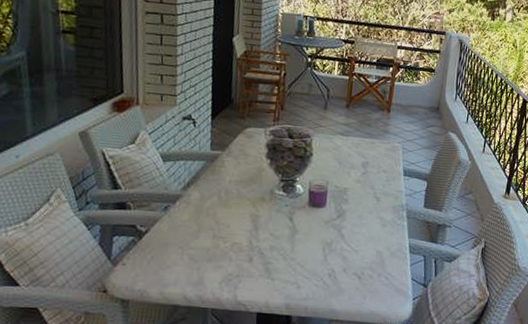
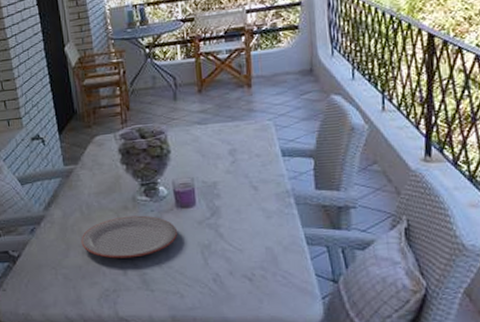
plate: none [213,207,305,247] -> present [81,215,177,259]

